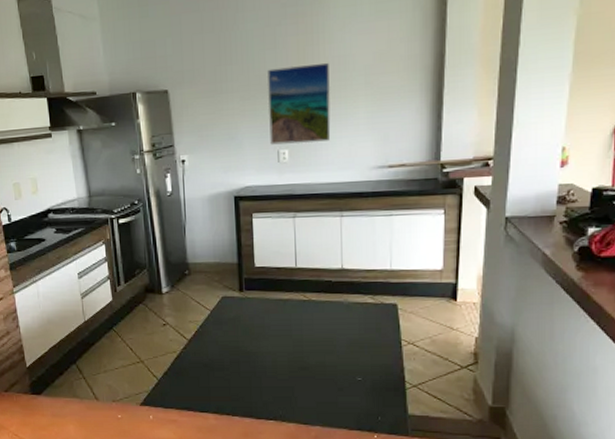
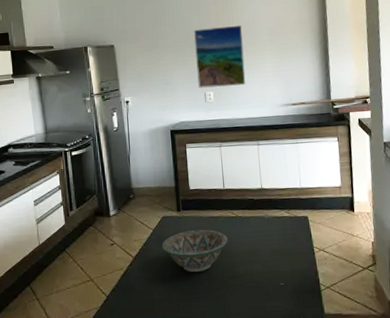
decorative bowl: none [220,313,297,360] -> present [161,229,228,272]

